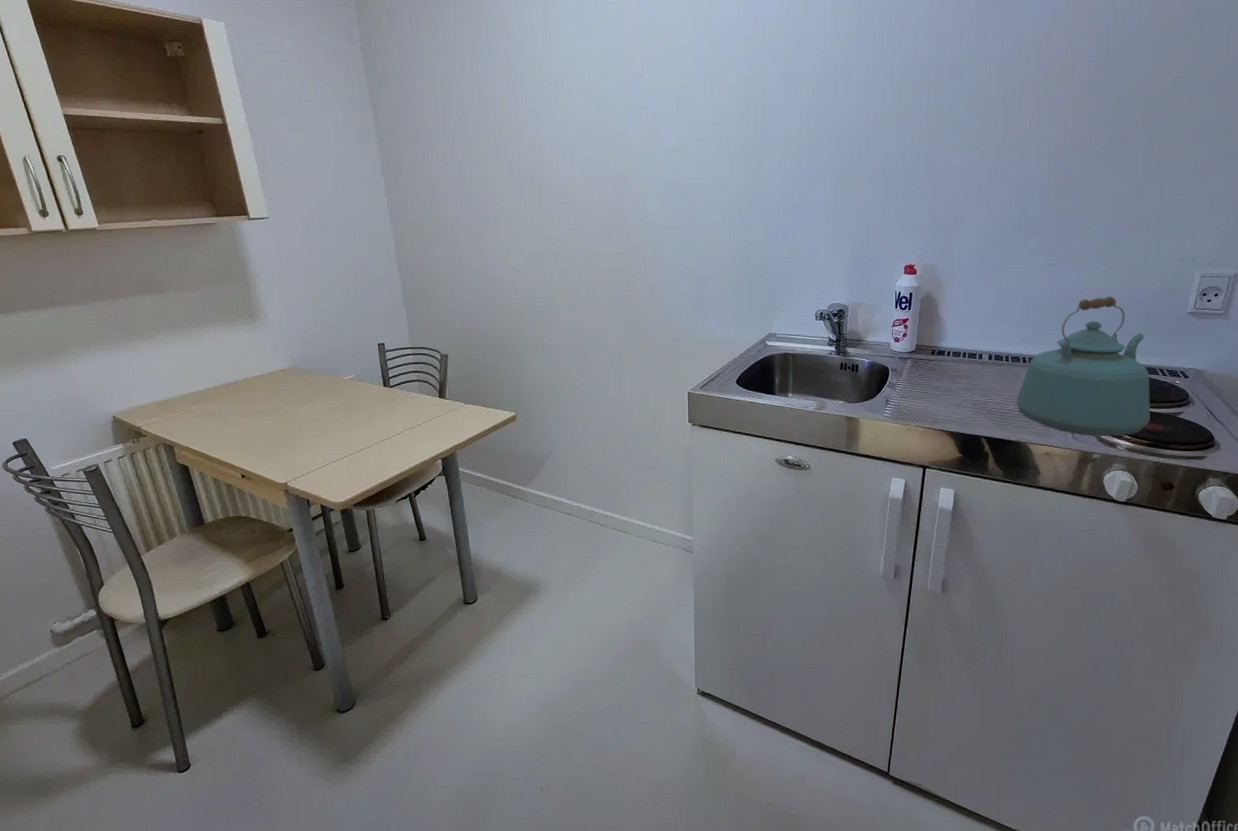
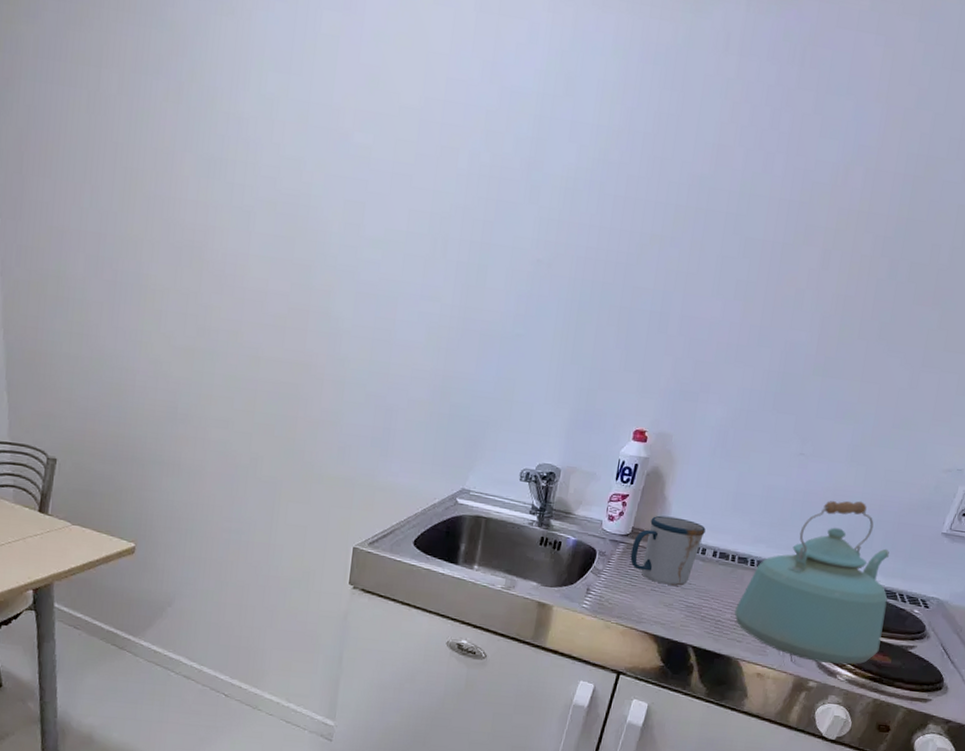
mug: none [918,331,979,388] -> present [630,515,706,586]

